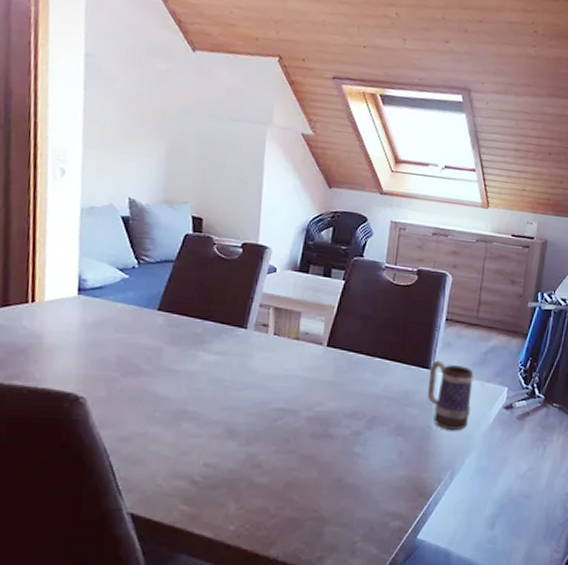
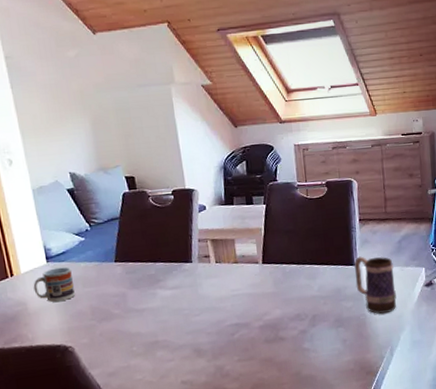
cup: none [55,302,105,343] -> present [33,266,76,302]

